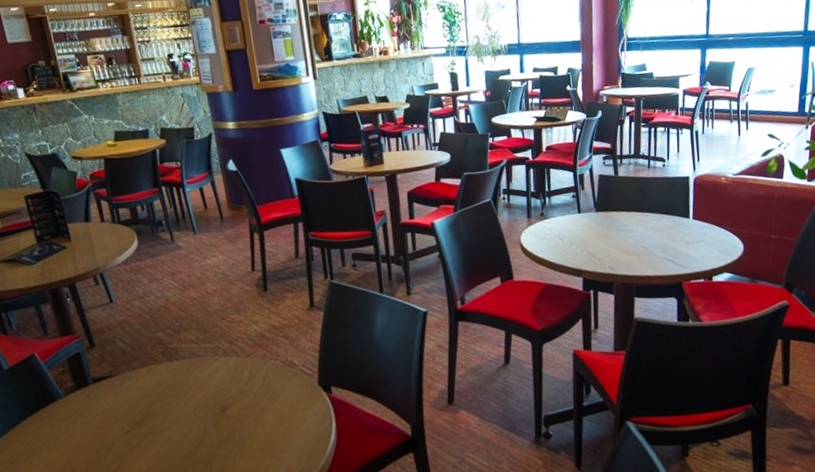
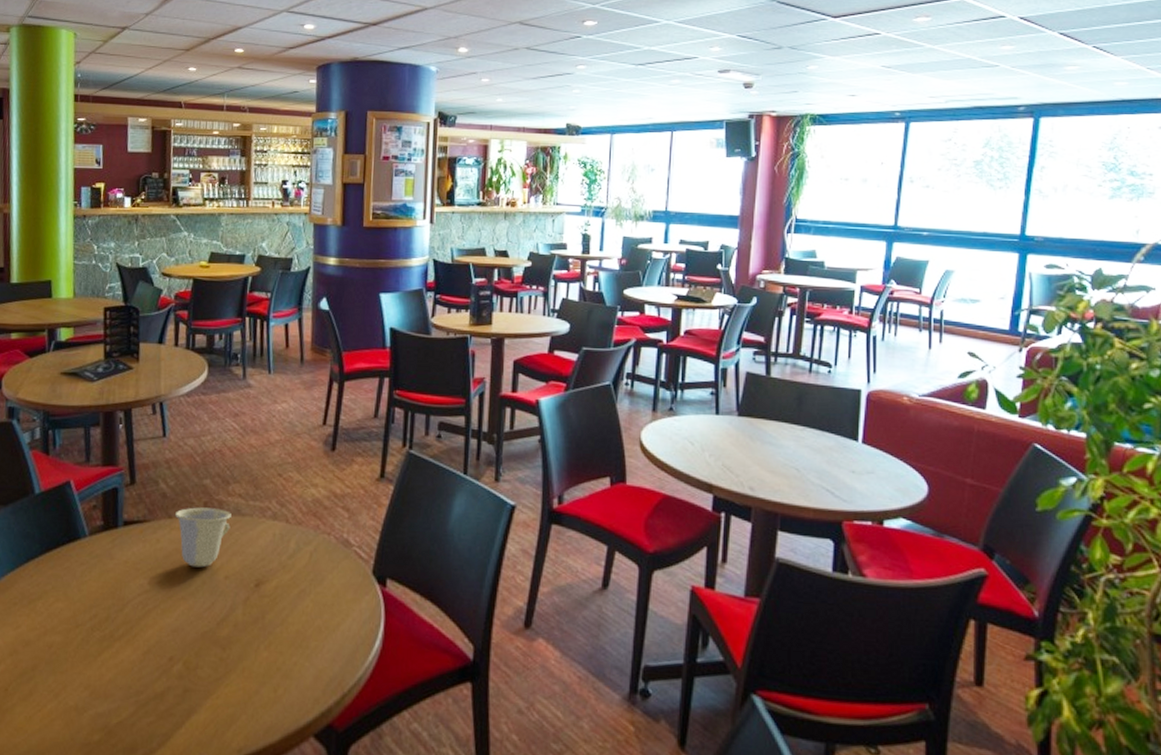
cup: none [137,355,189,406] -> present [174,507,231,568]

